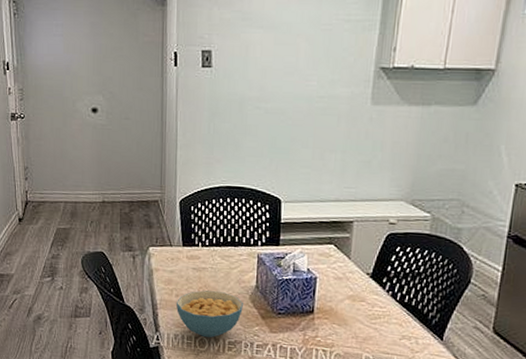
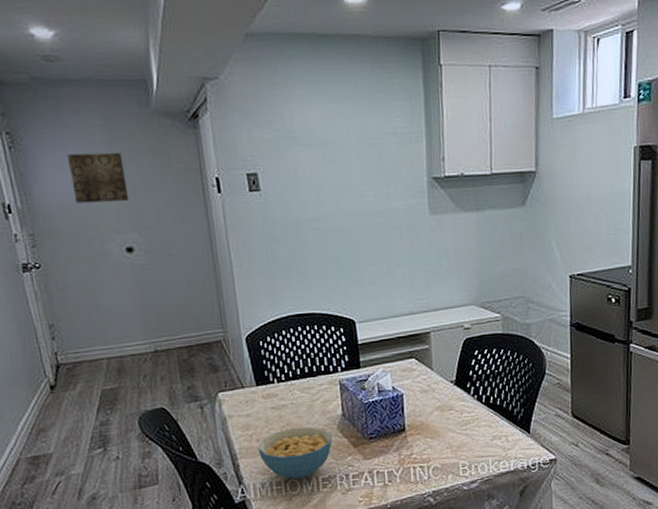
wall art: none [56,23,100,67] -> present [66,152,130,204]

